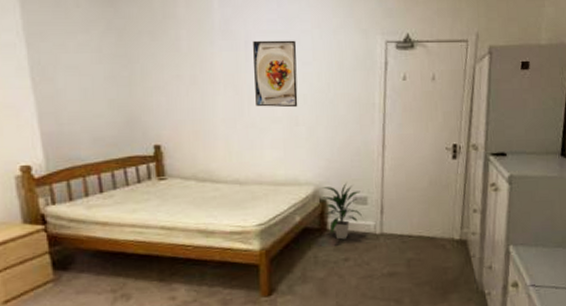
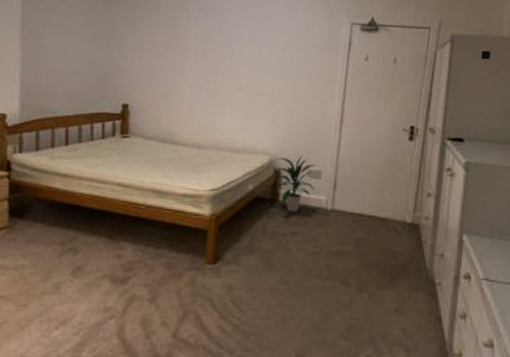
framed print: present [253,40,298,108] -> none [223,14,267,79]

